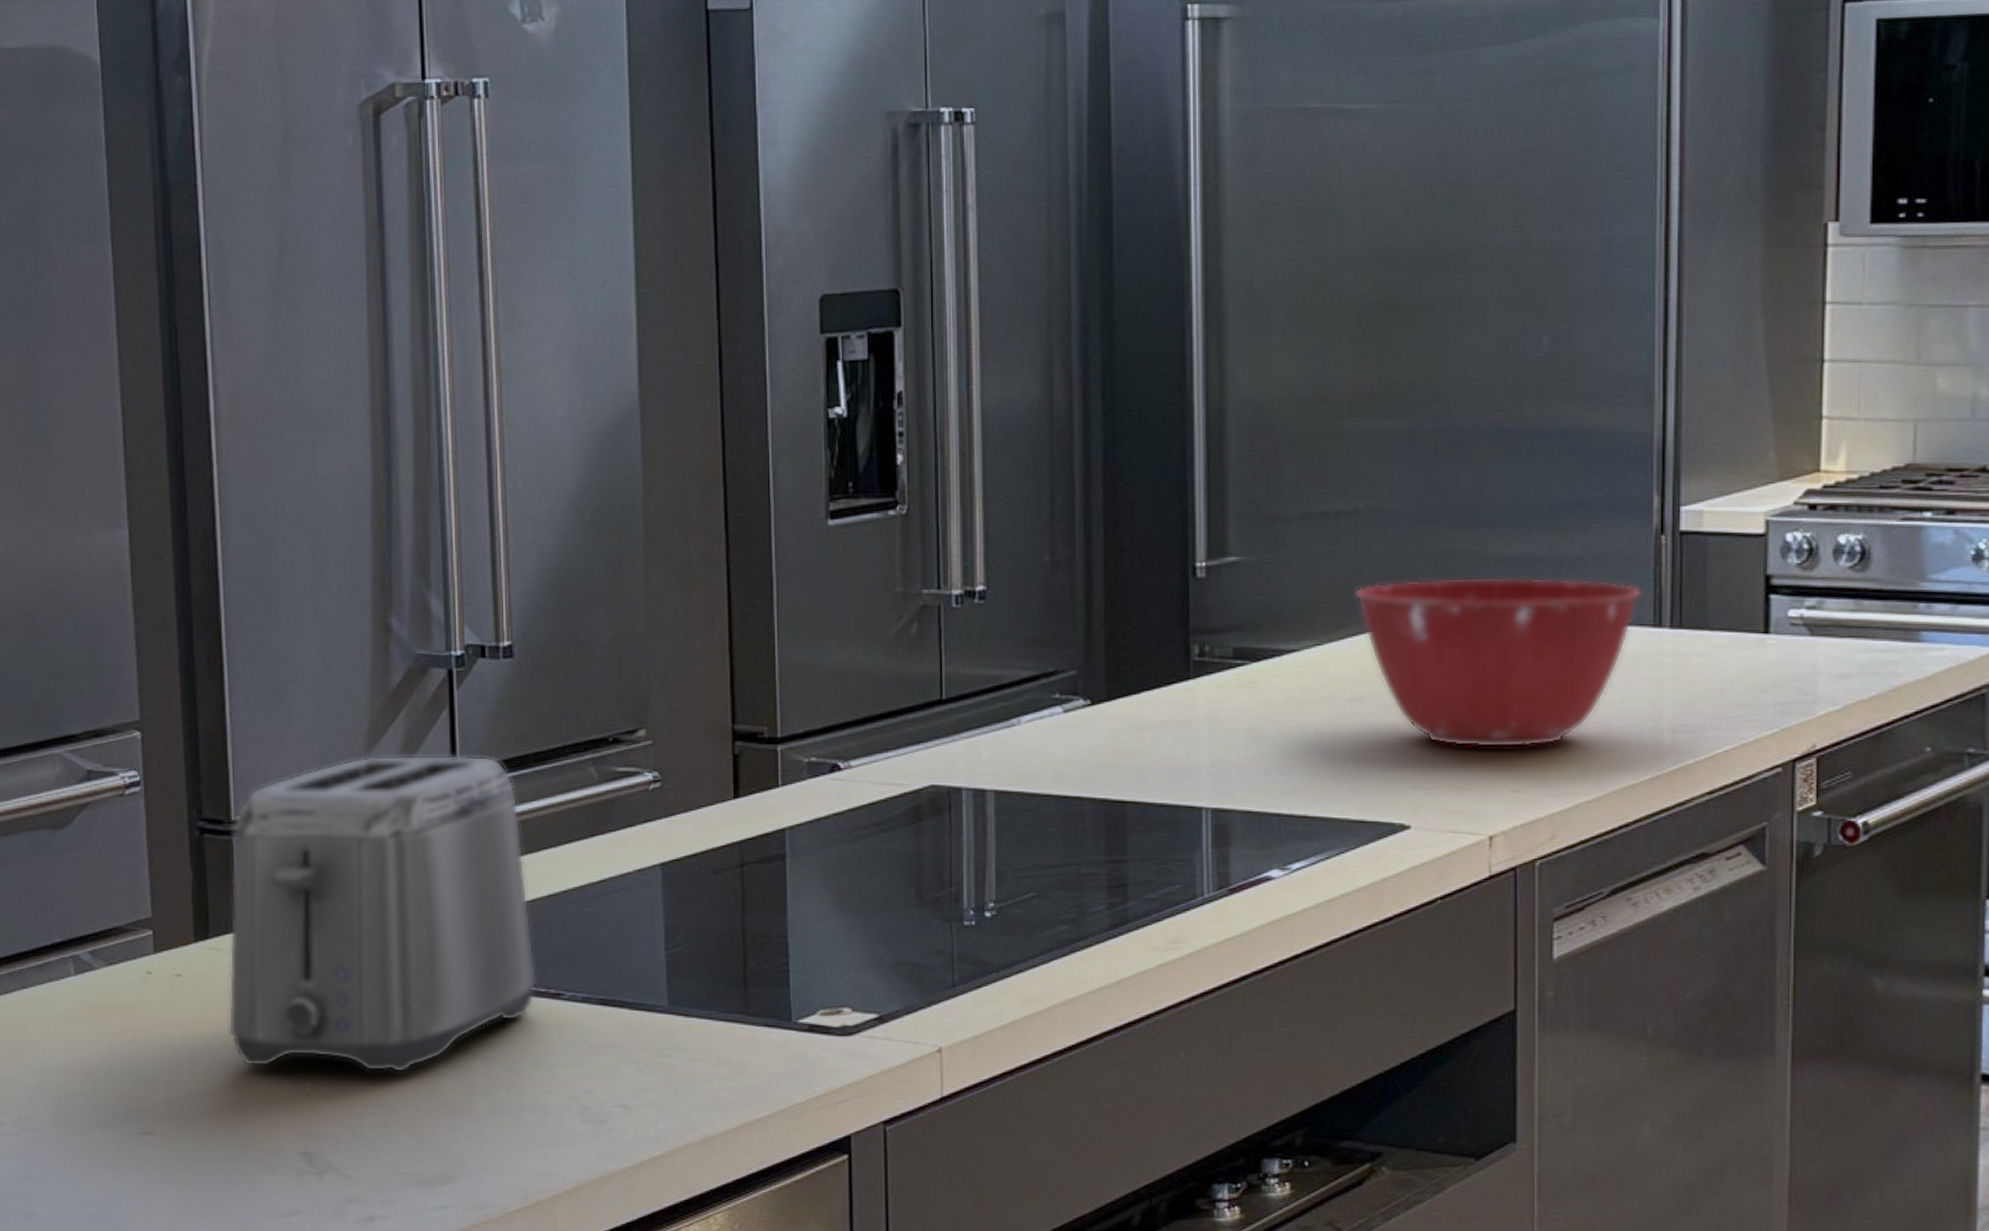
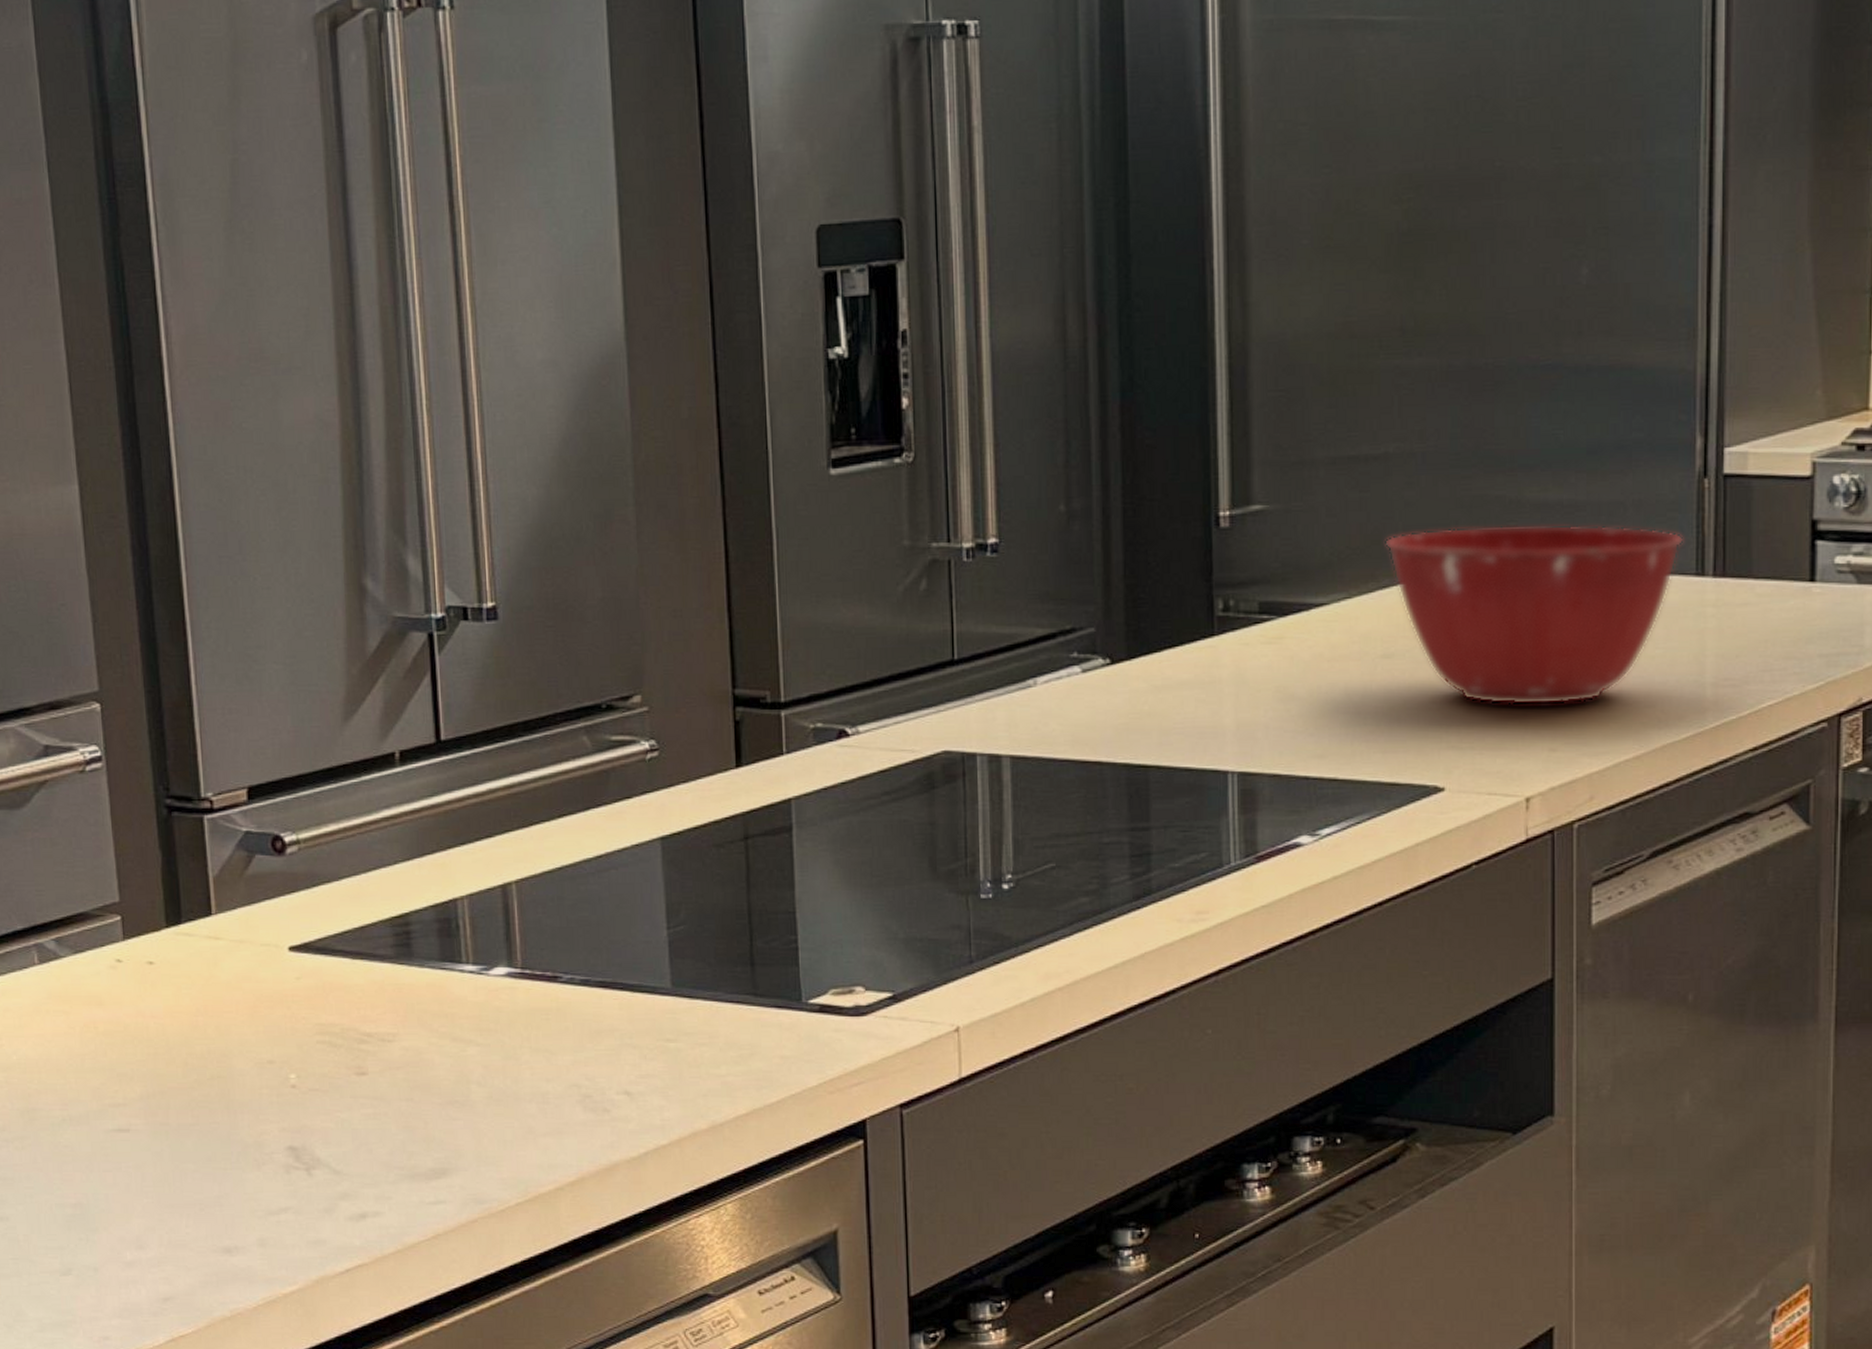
toaster: present [228,755,537,1073] -> none [201,725,532,1063]

